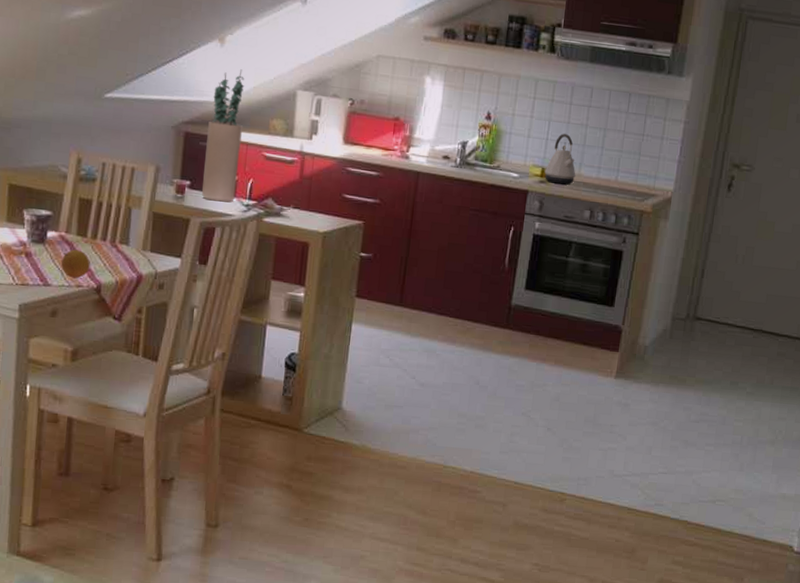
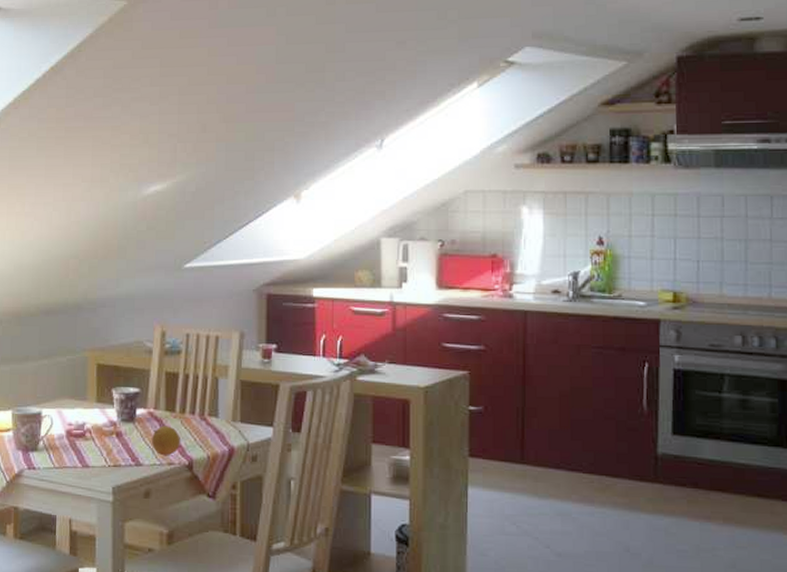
vase: present [201,69,245,203] -> none [288,223,326,363]
kettle: present [544,133,576,185] -> none [677,251,717,308]

